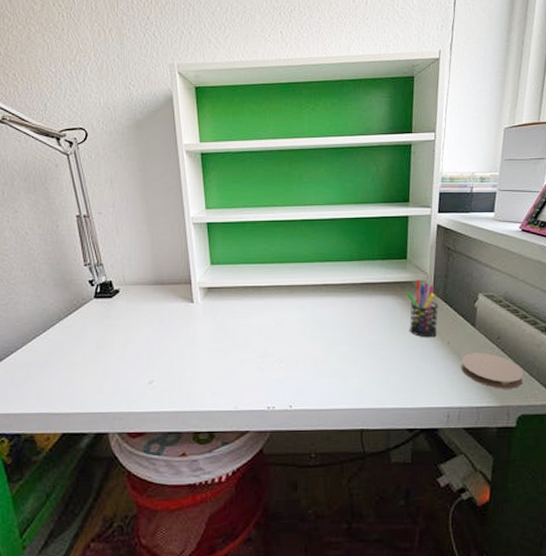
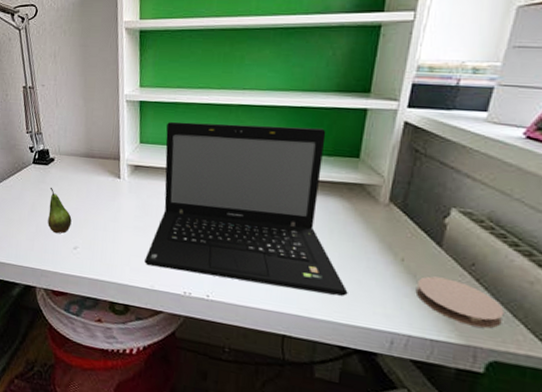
fruit: none [116,321,144,371] -> present [48,187,72,234]
laptop: none [226,235,410,387] -> present [144,121,348,296]
pen holder: present [406,280,438,338] -> none [354,183,394,251]

